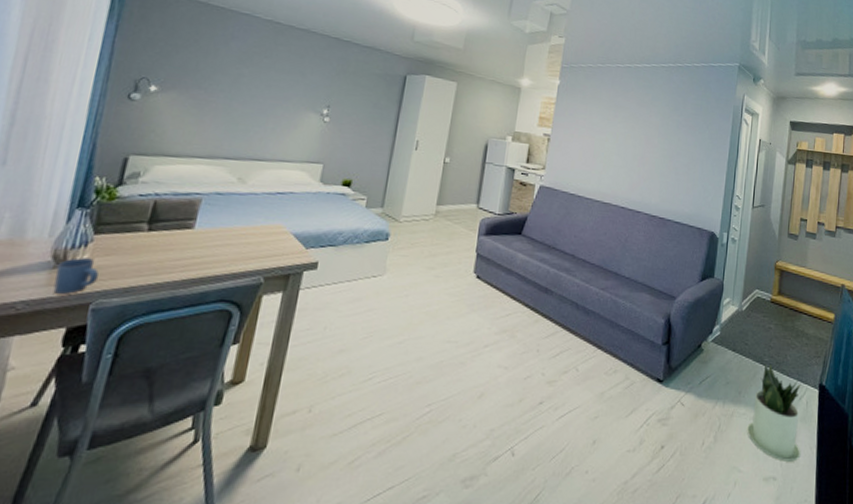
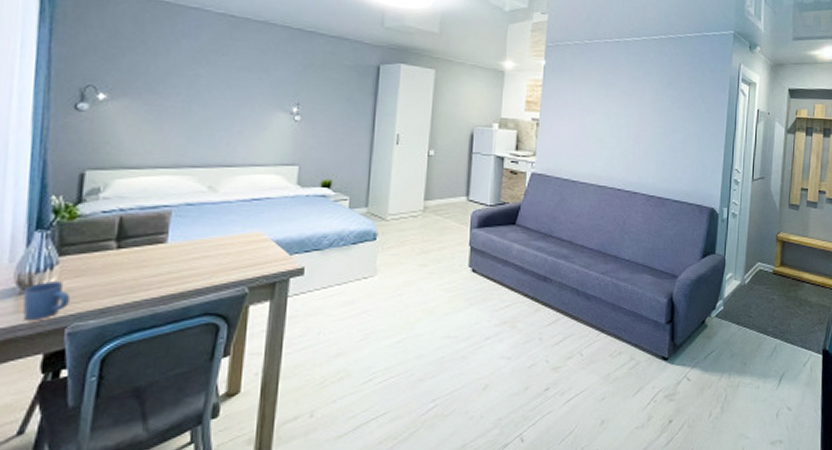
planter: present [747,363,801,462] -> none [753,334,806,425]

